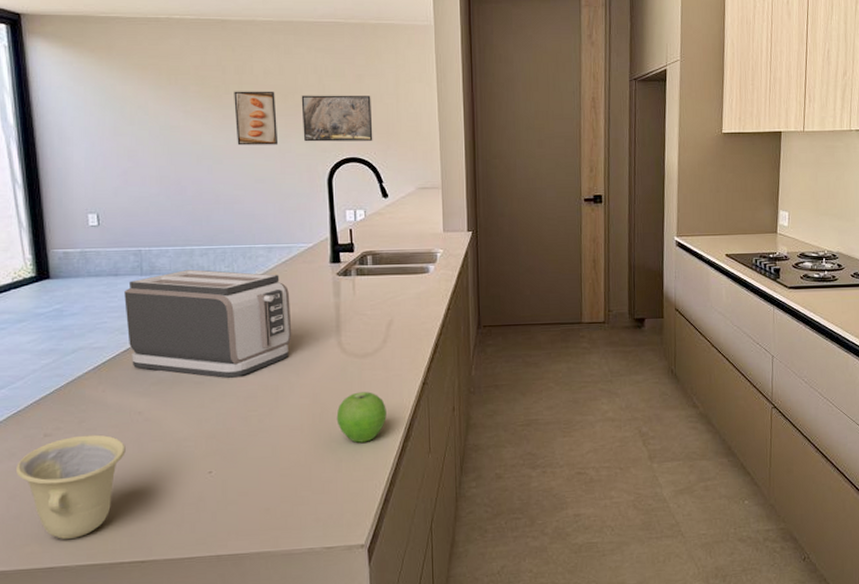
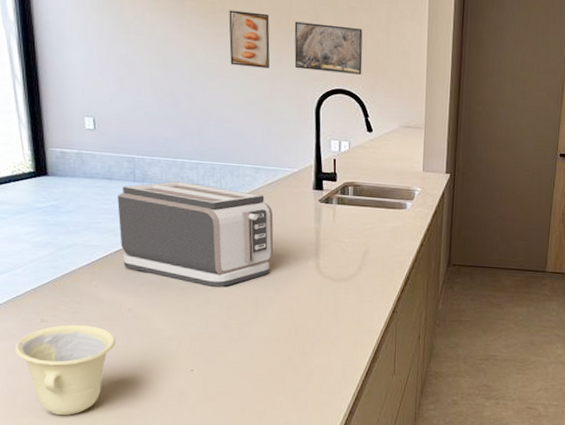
fruit: present [336,392,387,443] -> none [310,313,357,359]

